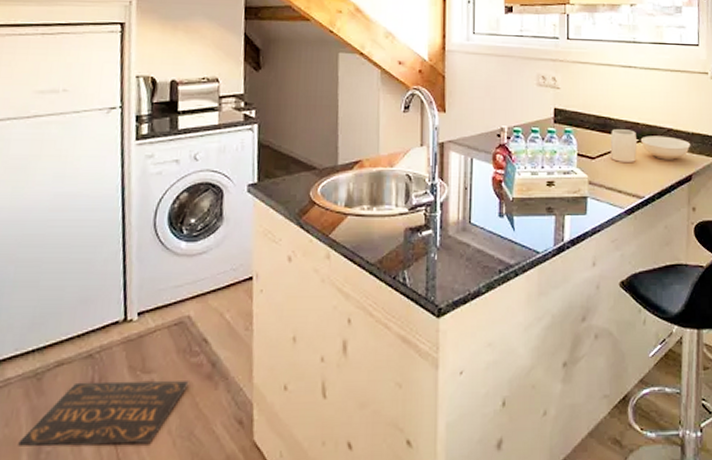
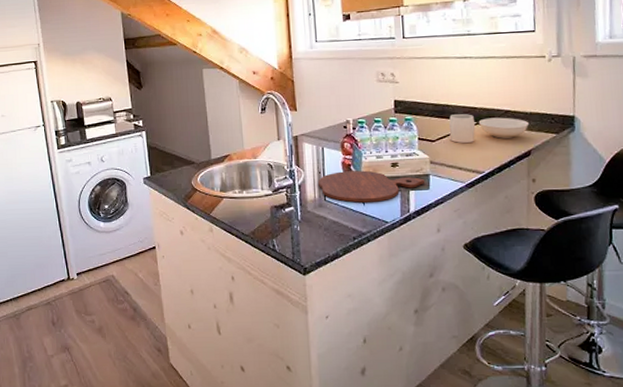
doormat: present [18,381,189,446] -> none [11,320,119,363]
cutting board: none [464,188,583,227] -> present [318,170,425,203]

